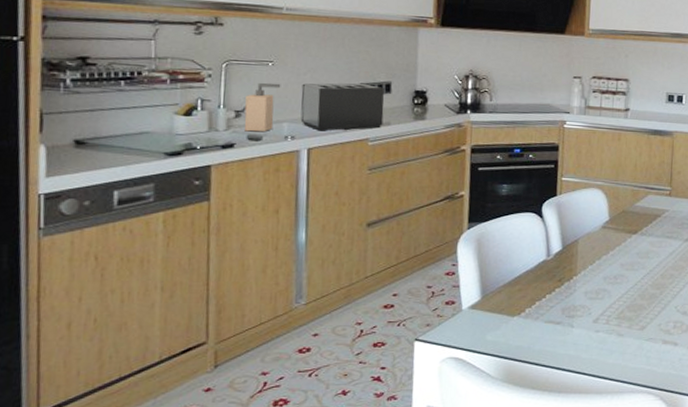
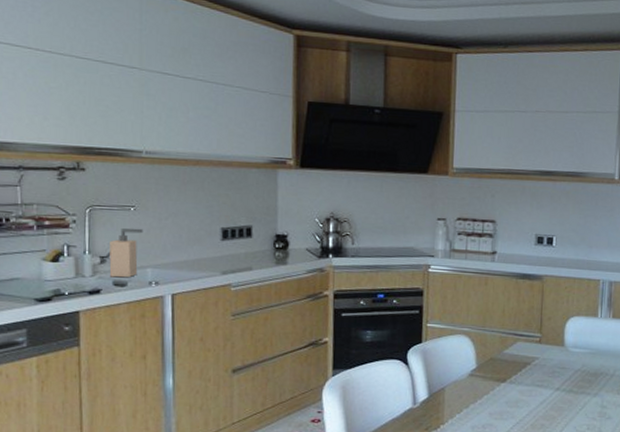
toaster: present [300,83,385,131] -> none [163,227,246,277]

